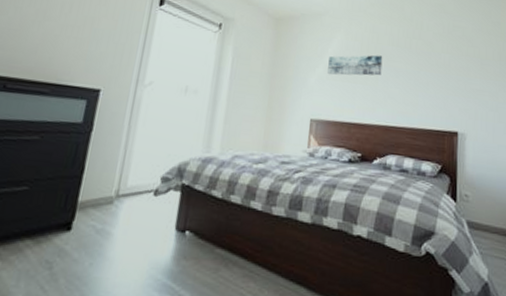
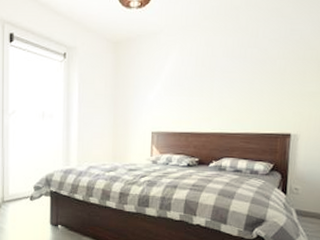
wall art: present [327,55,383,76] -> none [165,67,218,91]

